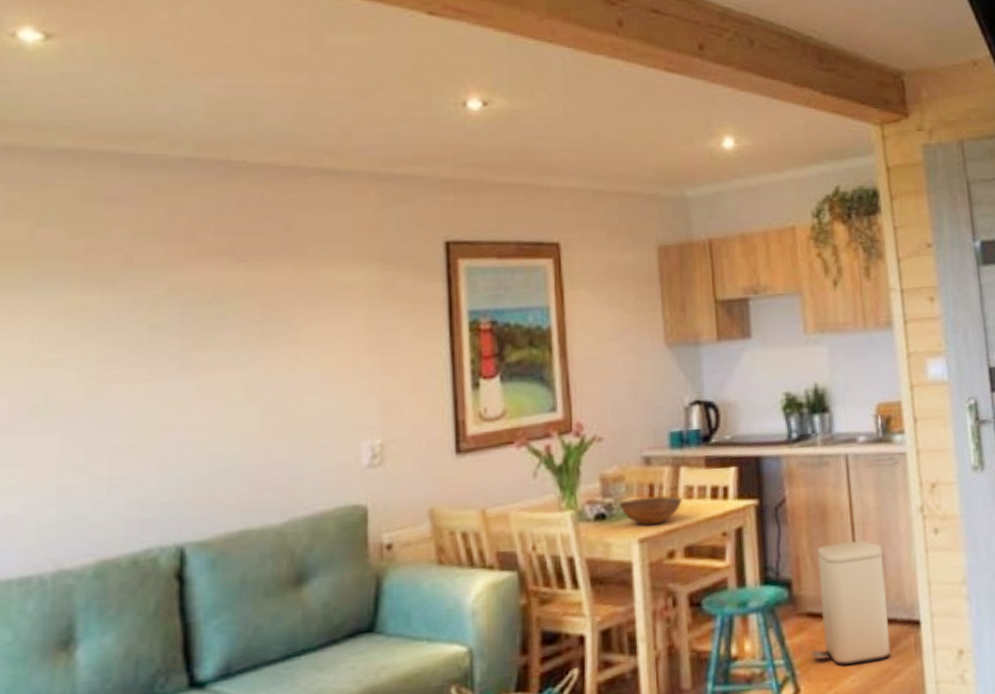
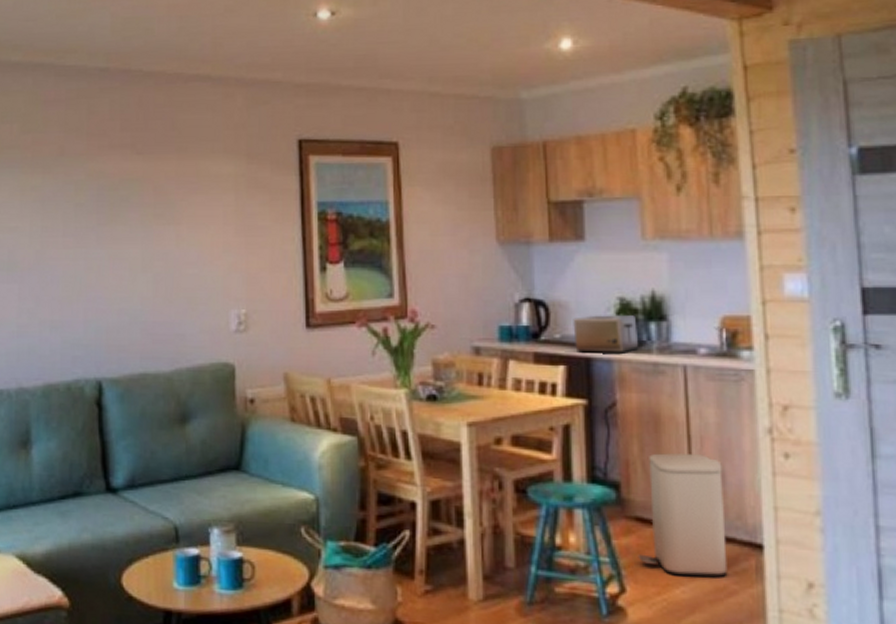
bowl: present [619,495,682,526] -> none [450,384,510,412]
toaster: none [742,409,805,453] -> present [573,315,639,355]

